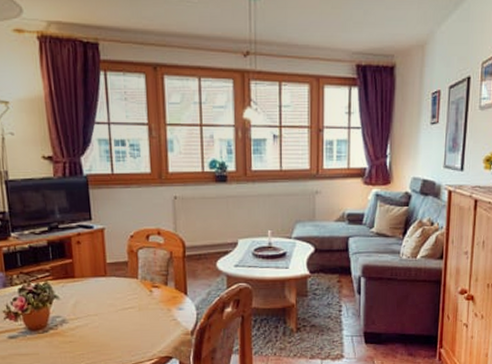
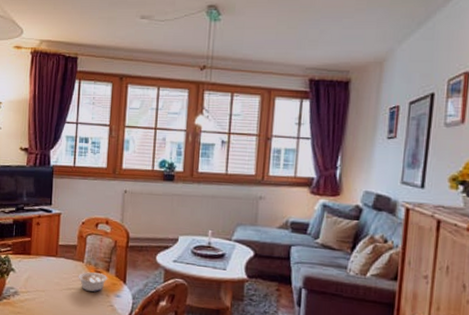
legume: none [133,288,167,308] -> present [78,272,108,292]

